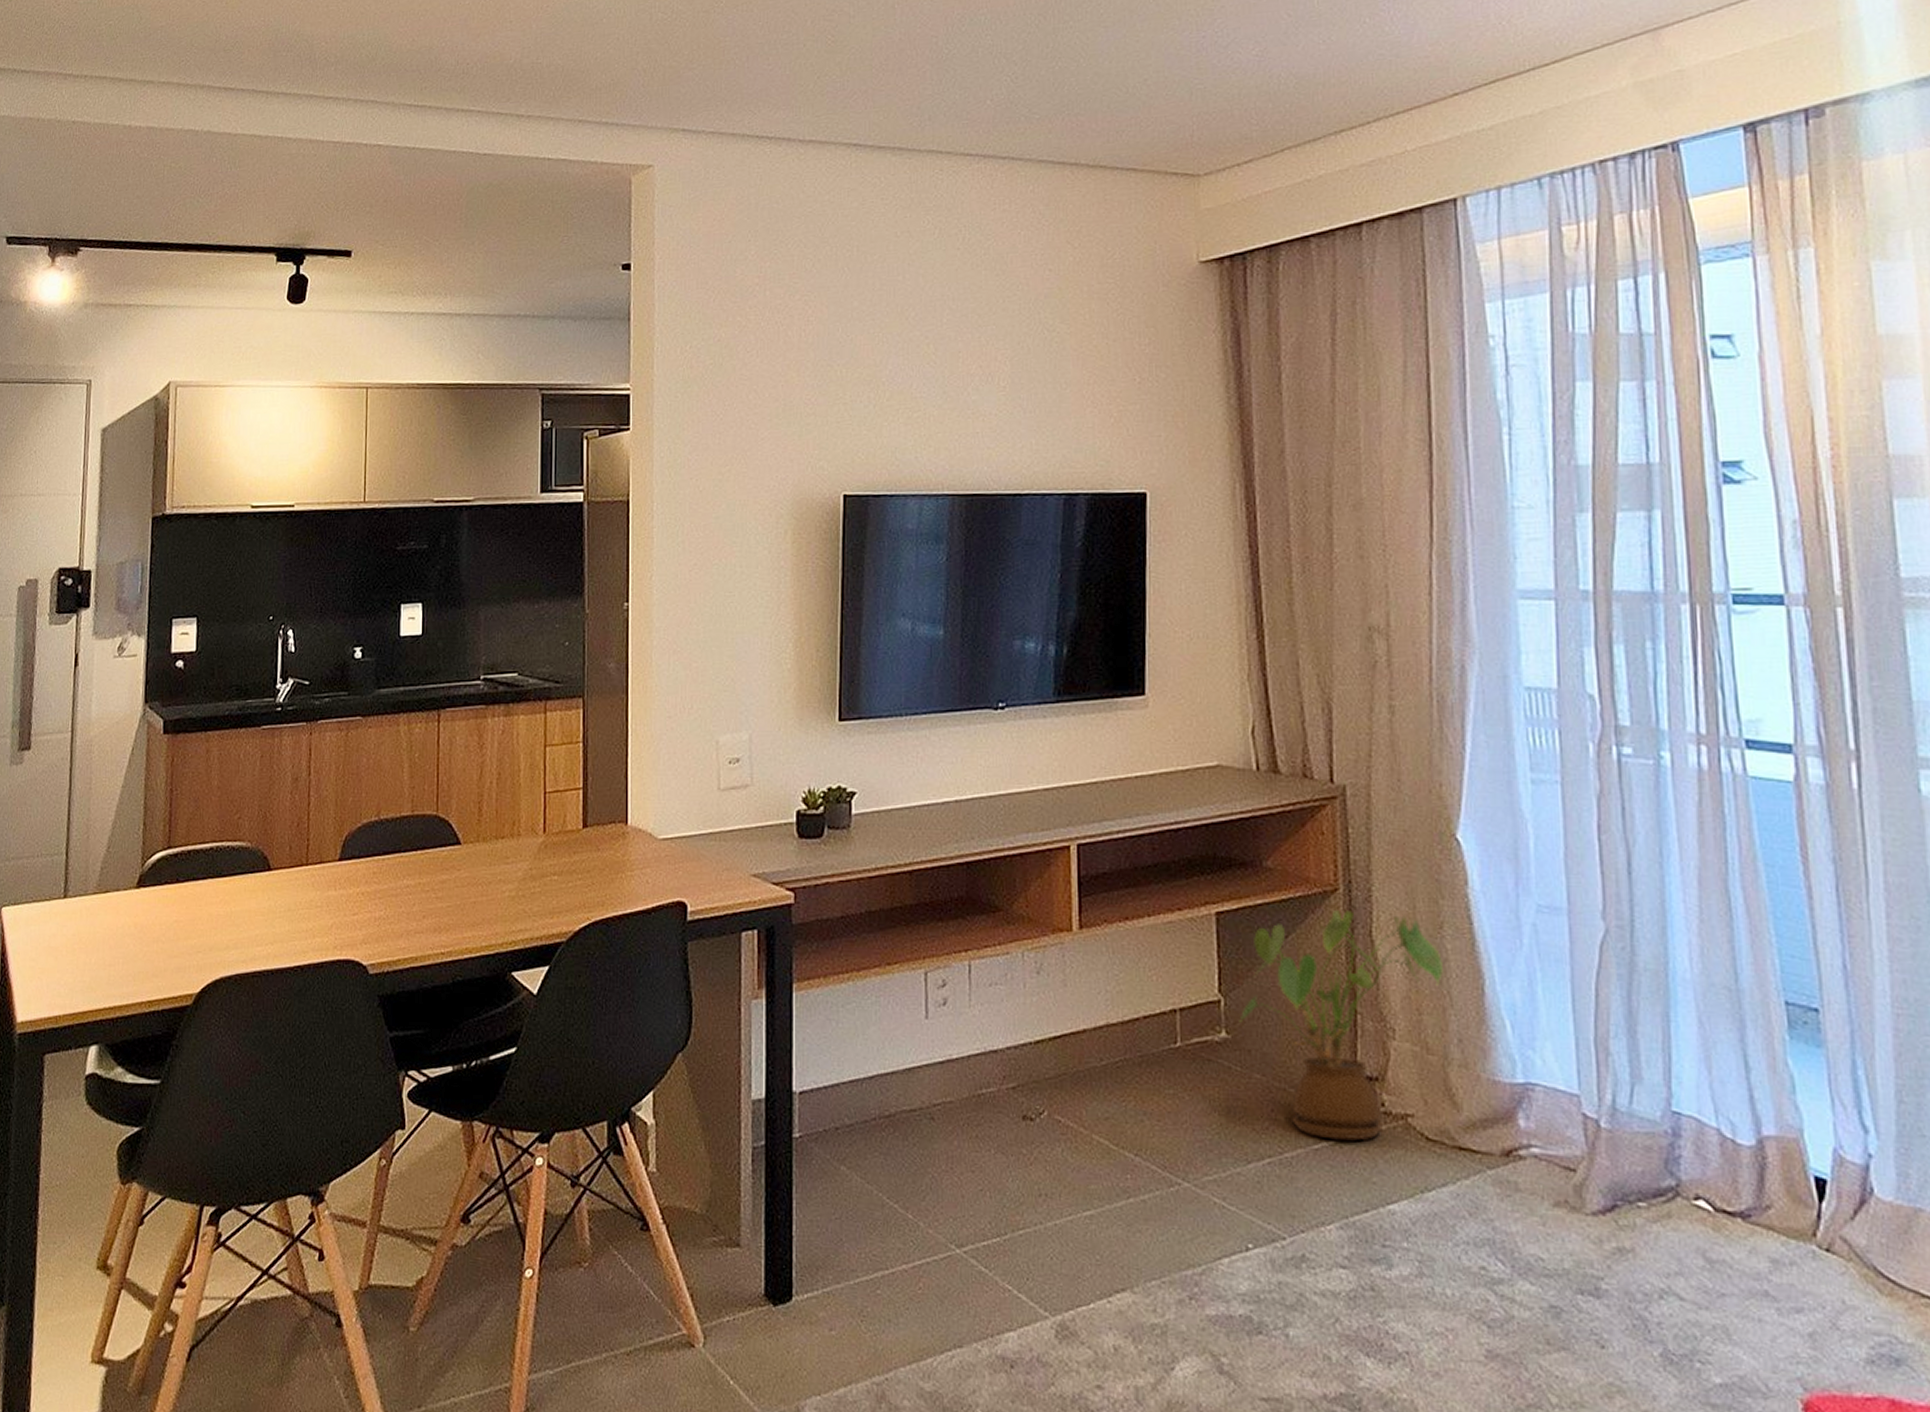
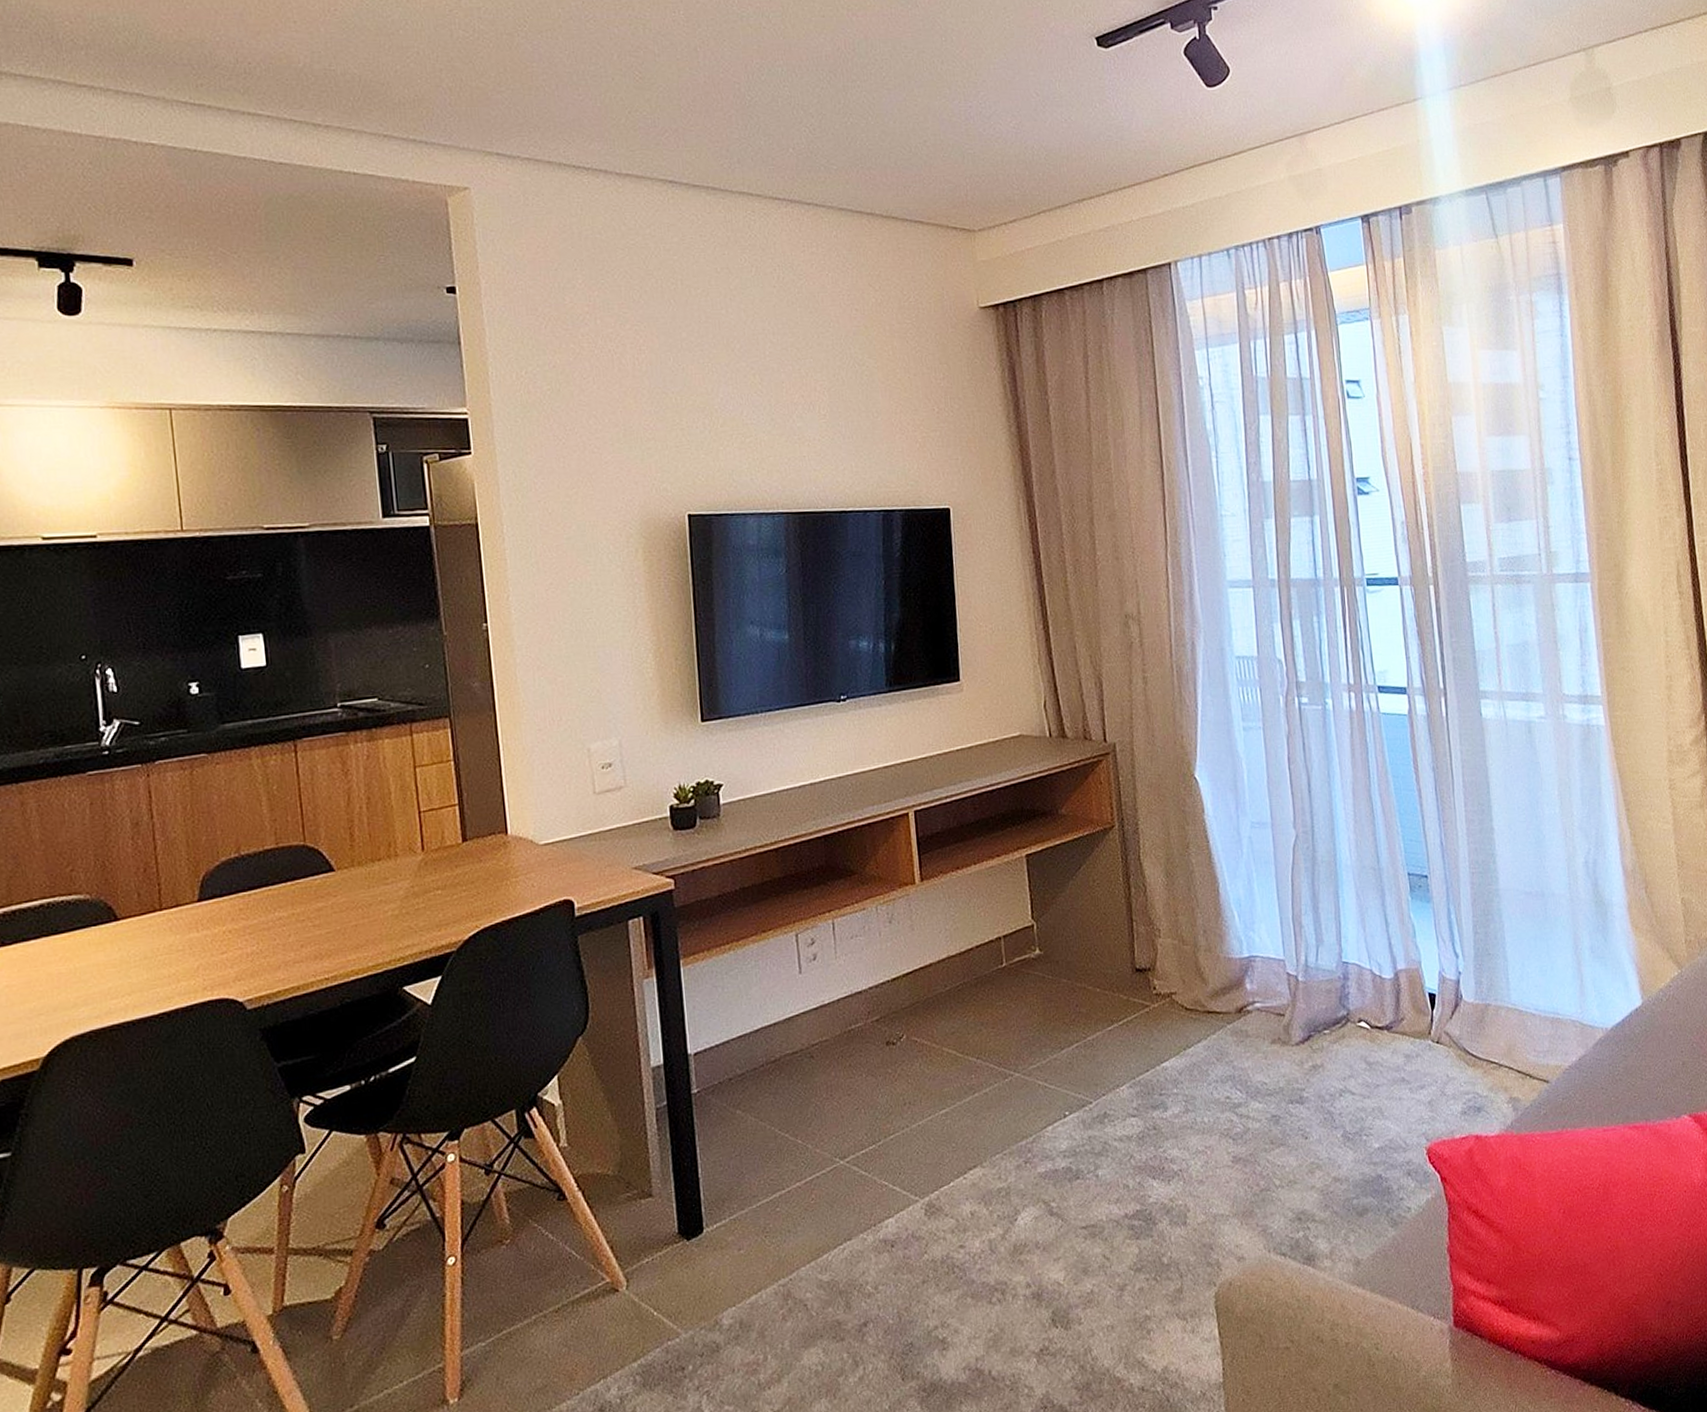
house plant: present [1239,909,1445,1141] -> none [1048,841,1192,1021]

